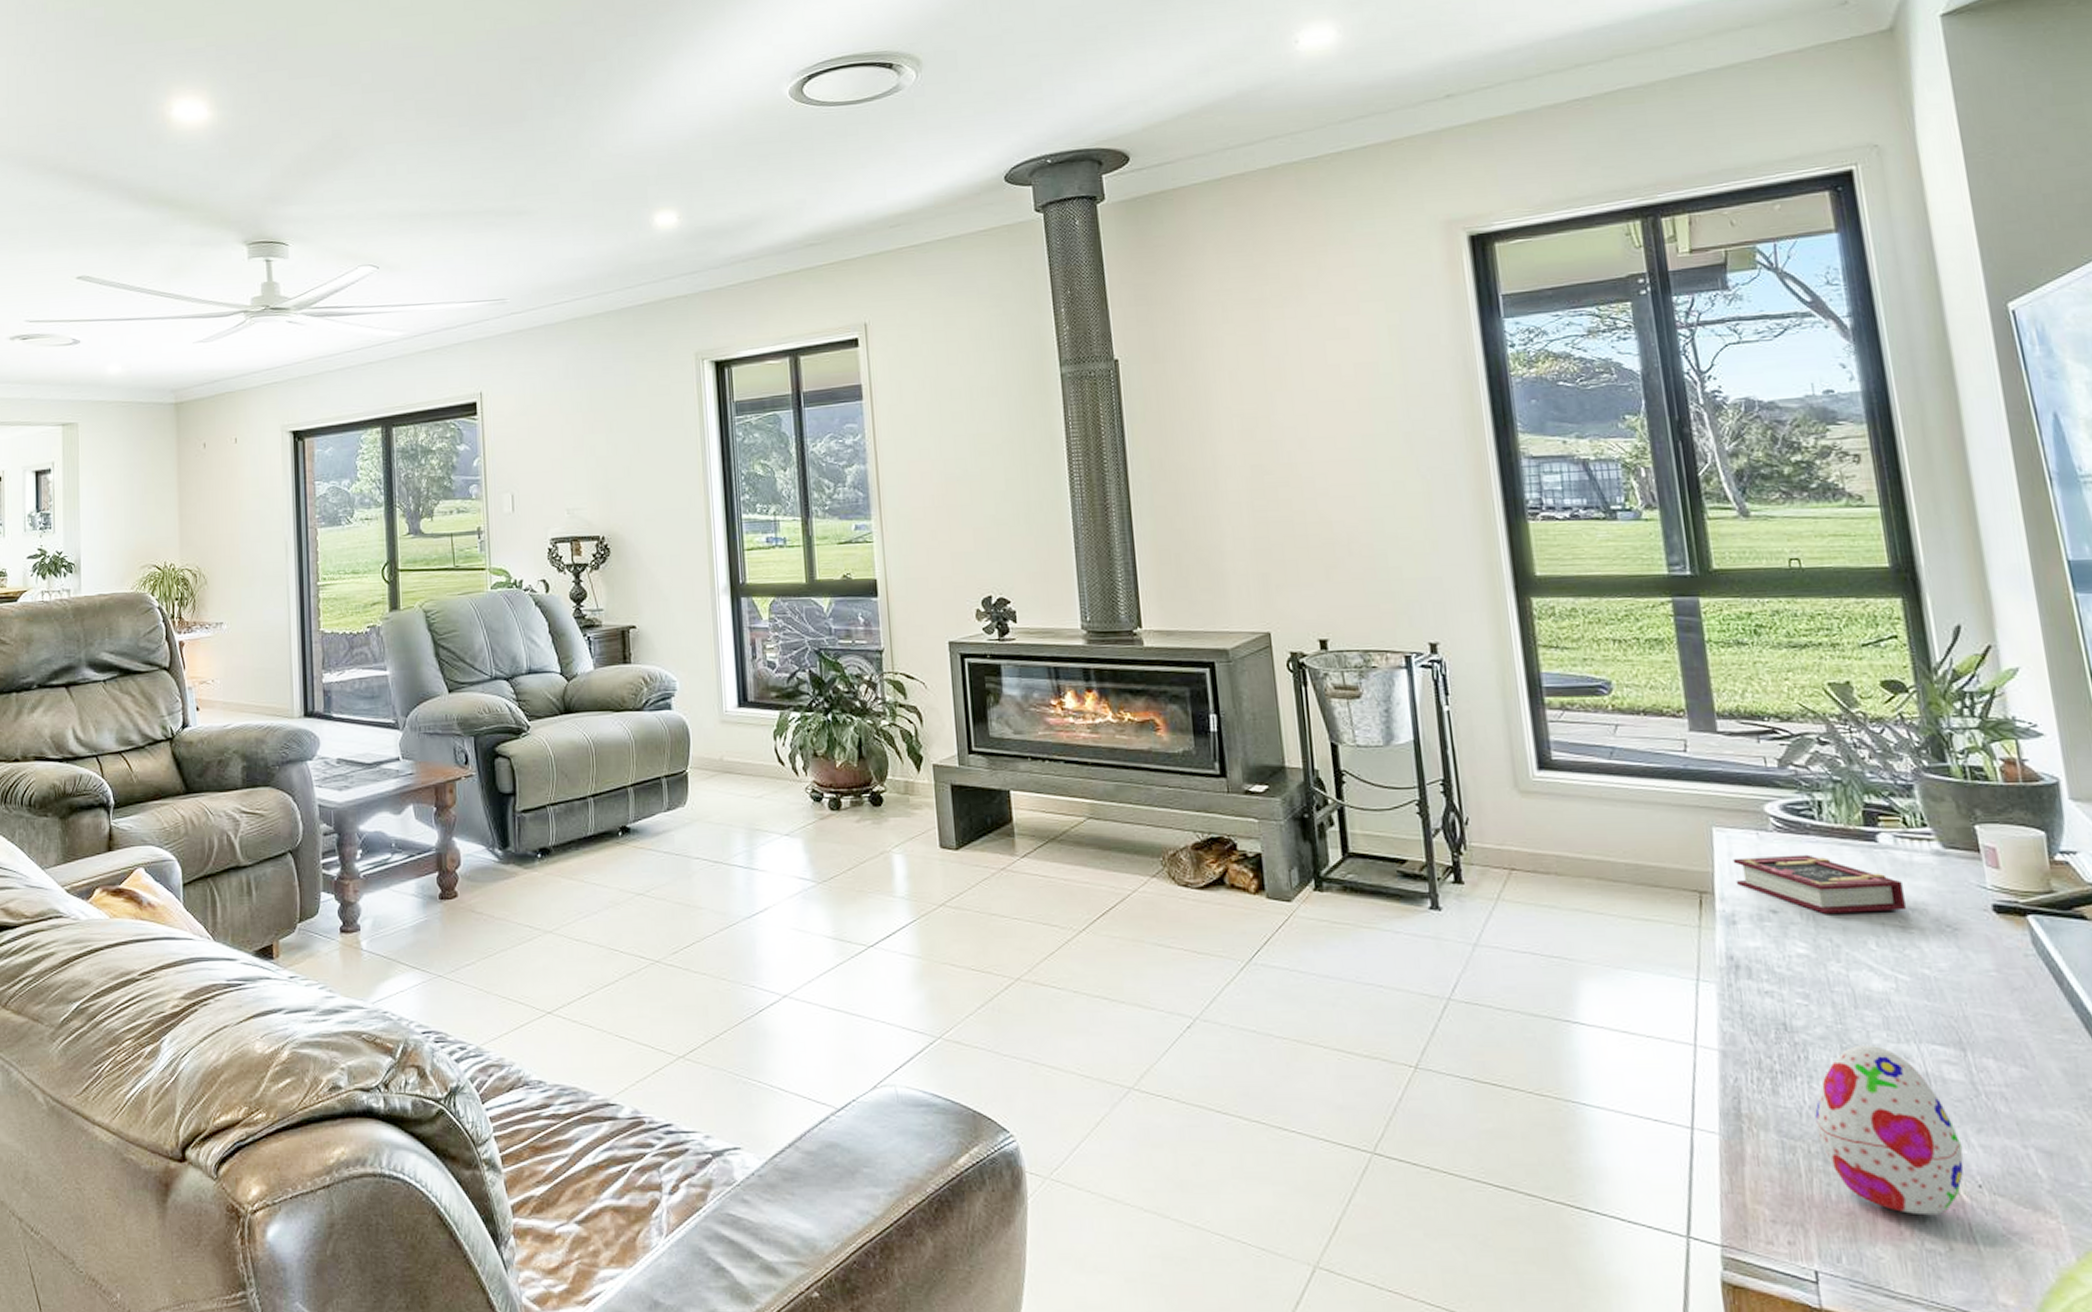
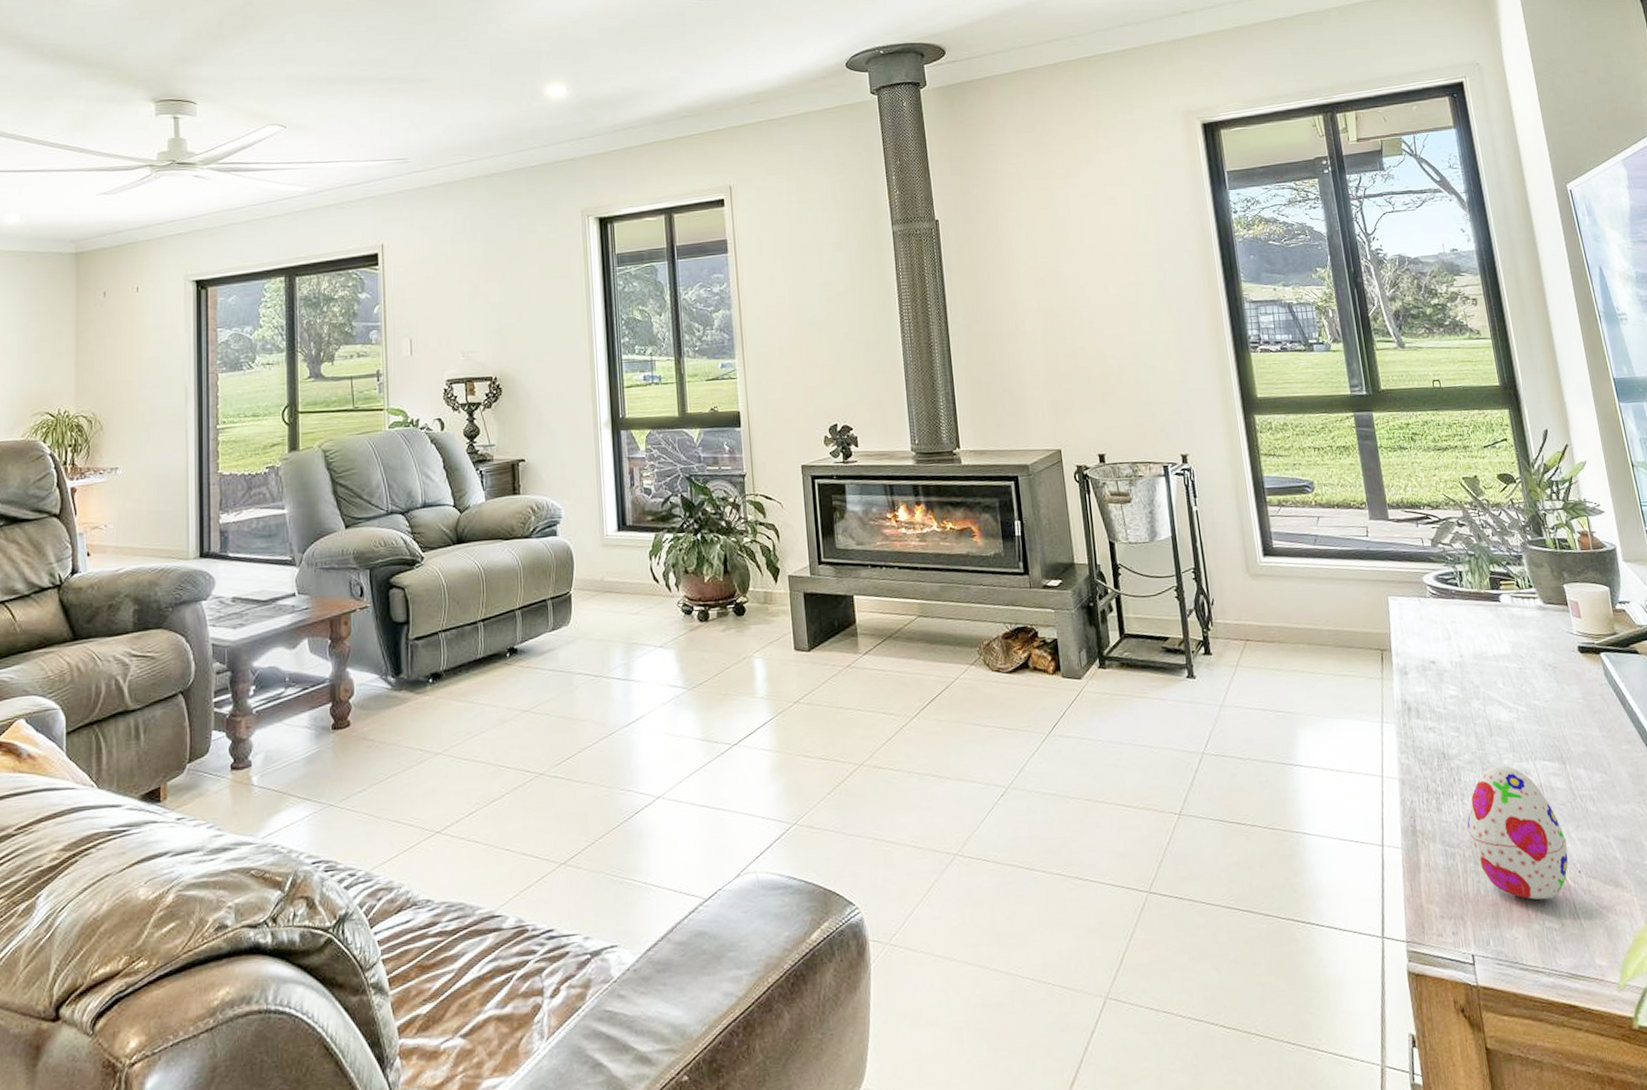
book: present [1733,854,1906,914] -> none [1403,614,1521,662]

